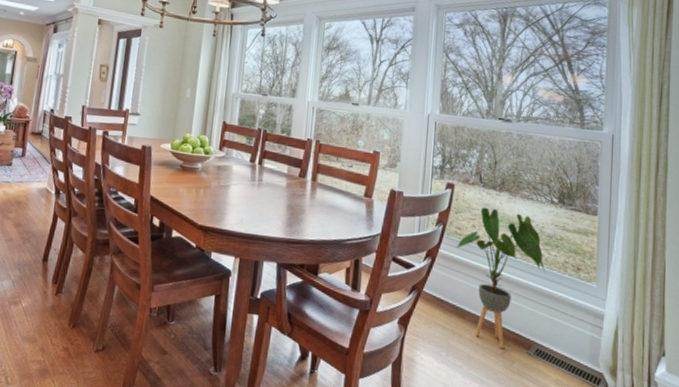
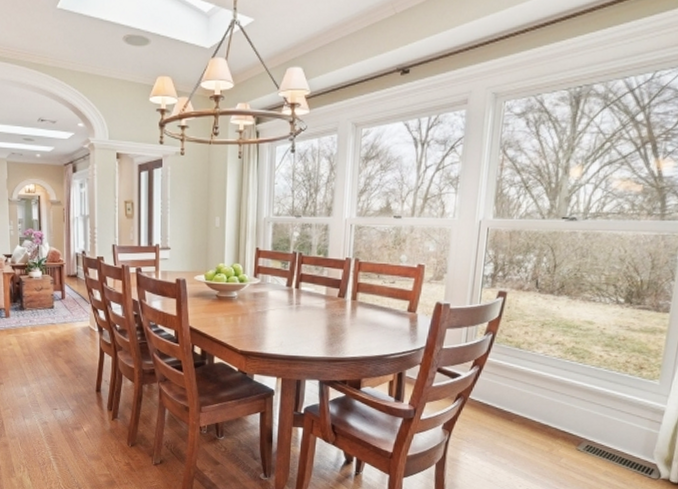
house plant: present [455,207,546,349] -> none [505,313,604,447]

